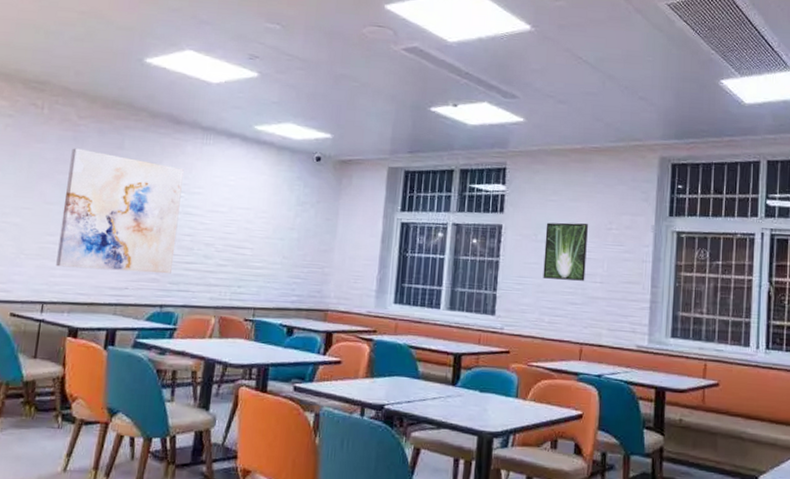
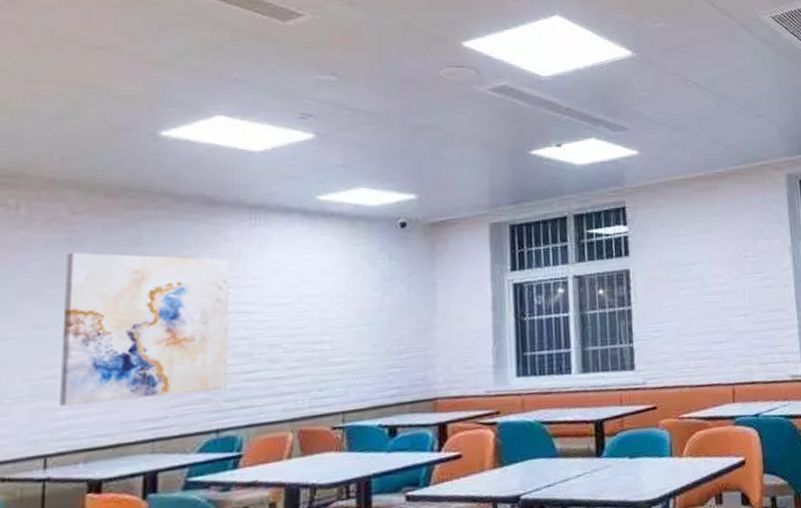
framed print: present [543,222,588,281] -> none [677,255,727,321]

